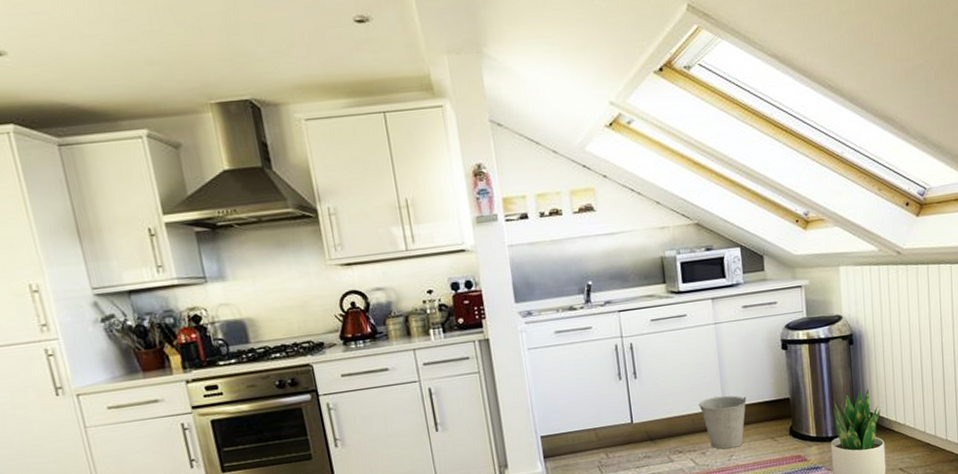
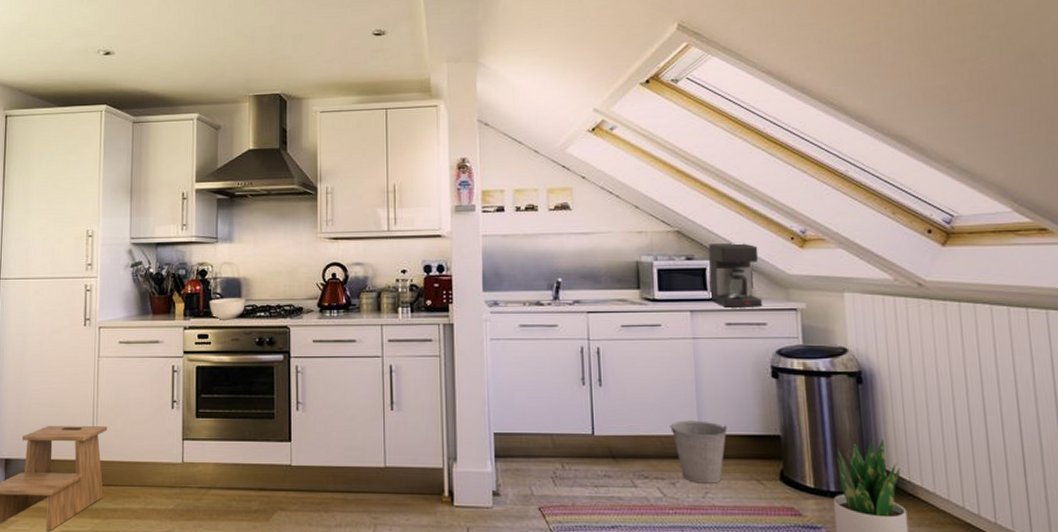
bowl: none [210,340,256,368] -> present [209,298,245,320]
coffee maker: none [725,229,773,292] -> present [708,243,762,308]

